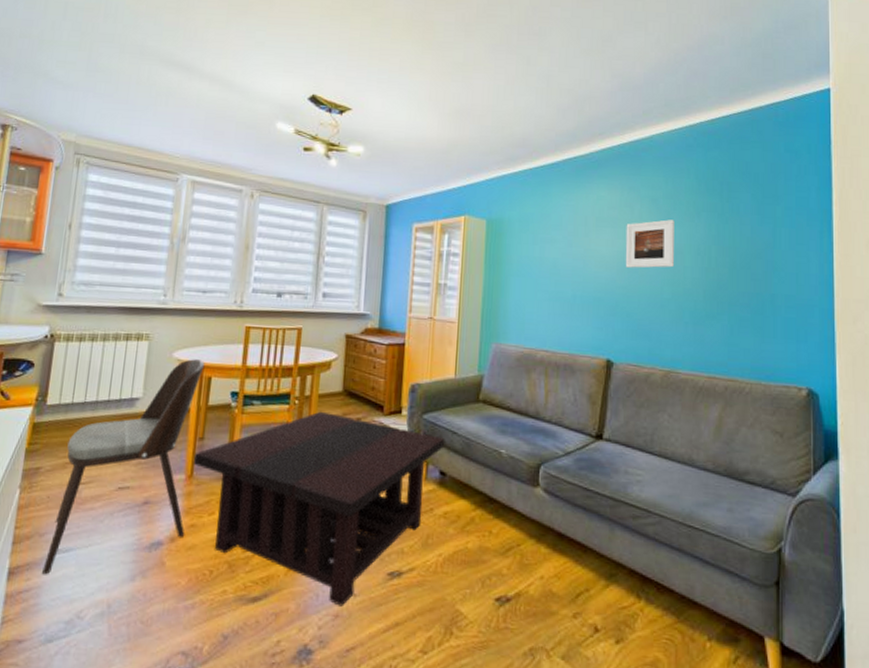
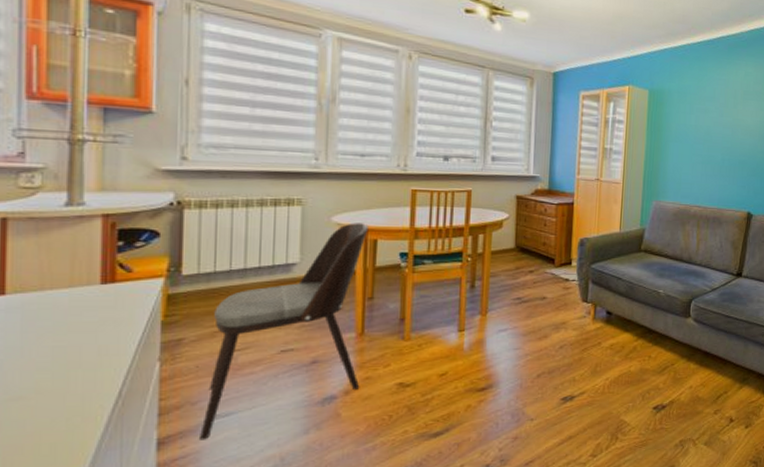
coffee table: present [193,411,445,607] -> none [363,266,611,430]

